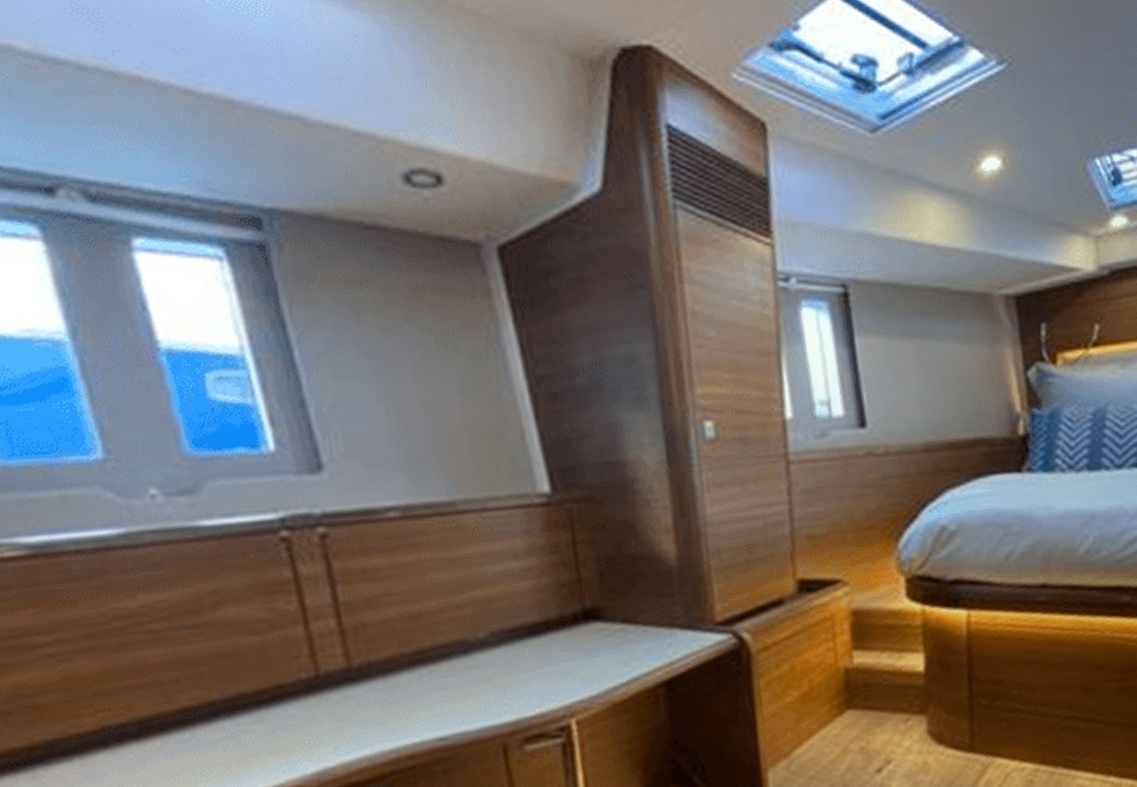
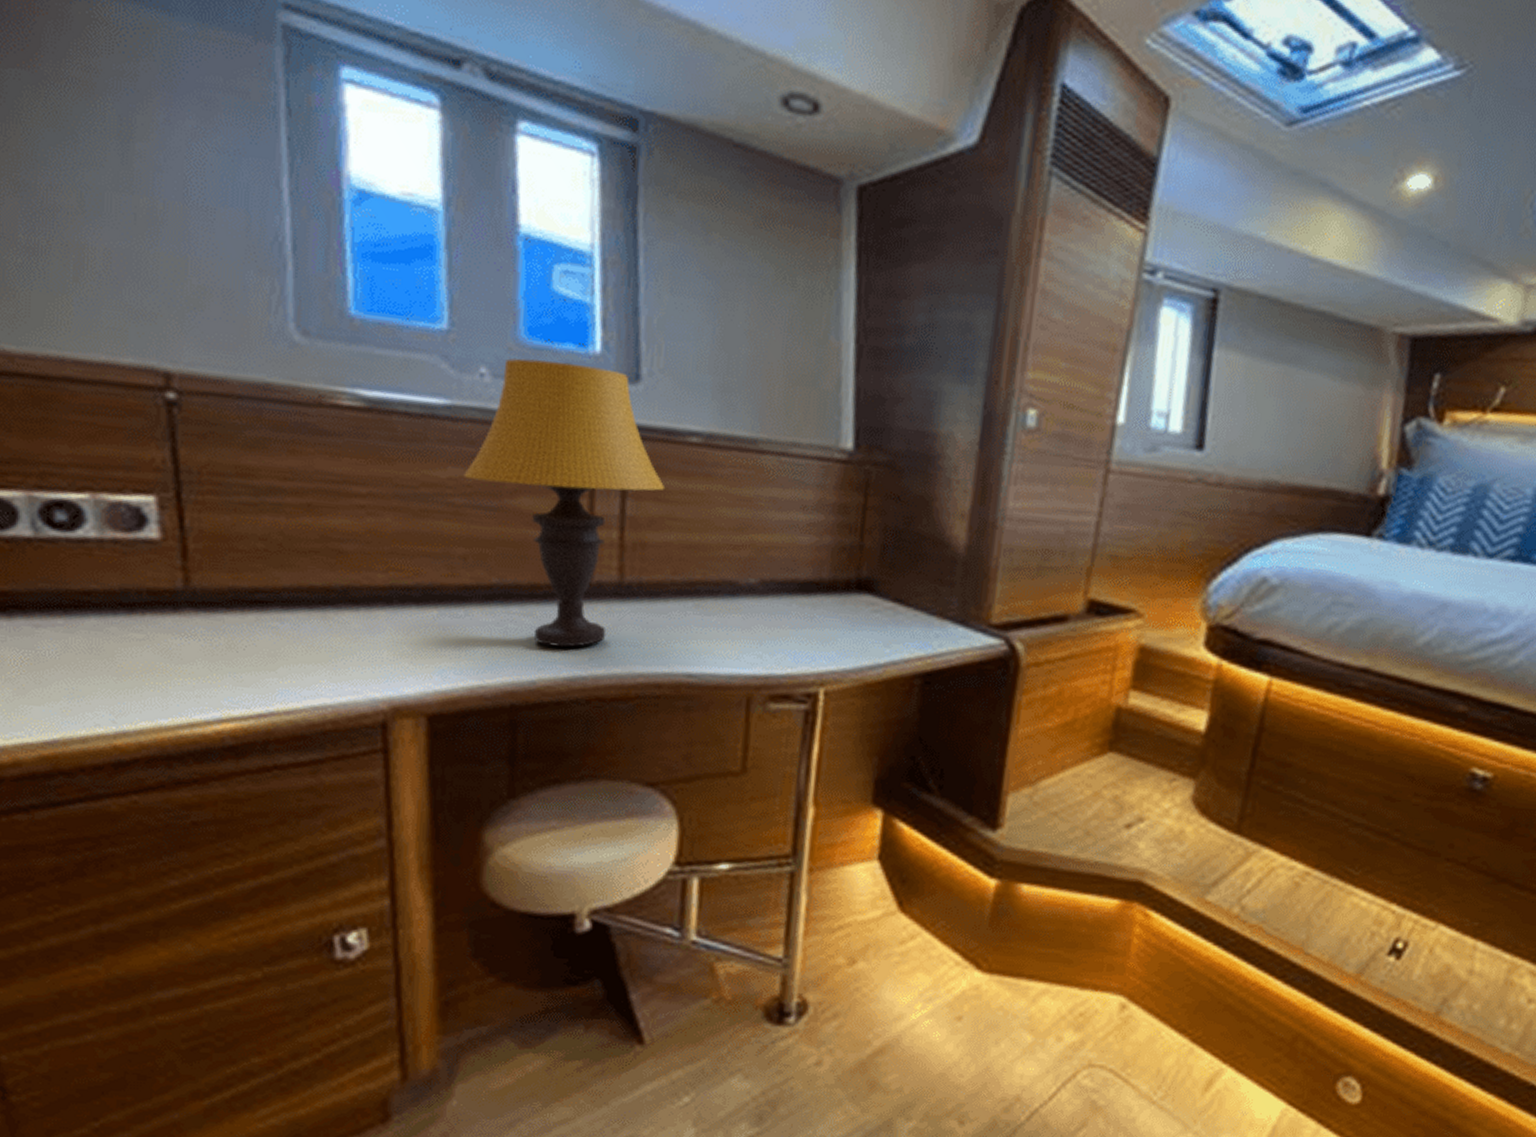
table lamp: none [156,464,374,747] -> present [463,358,666,648]

